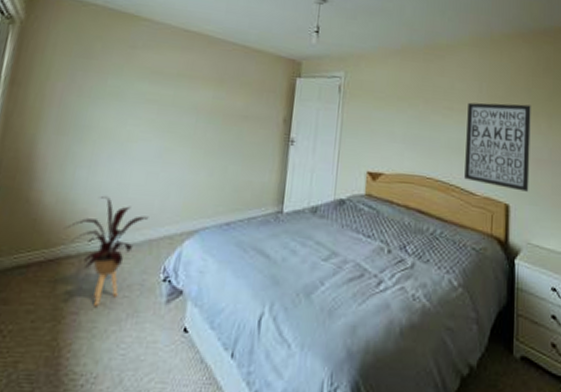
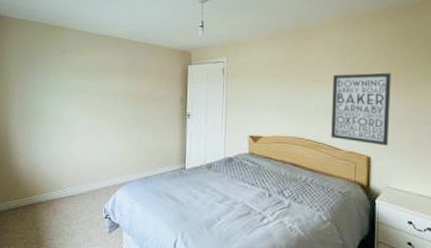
house plant: present [64,195,149,306] -> none [36,161,90,234]

